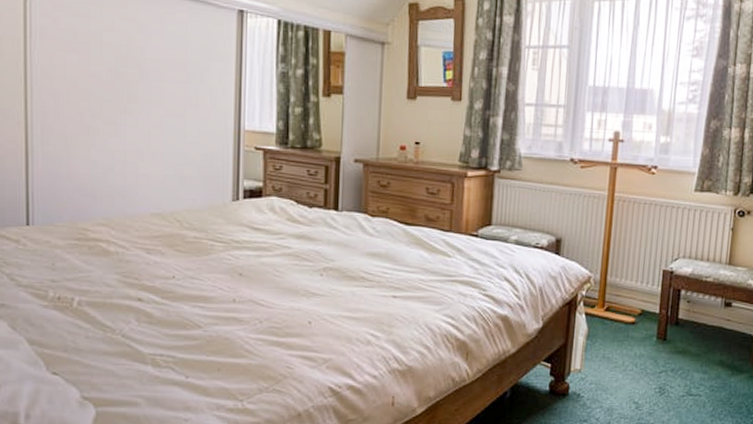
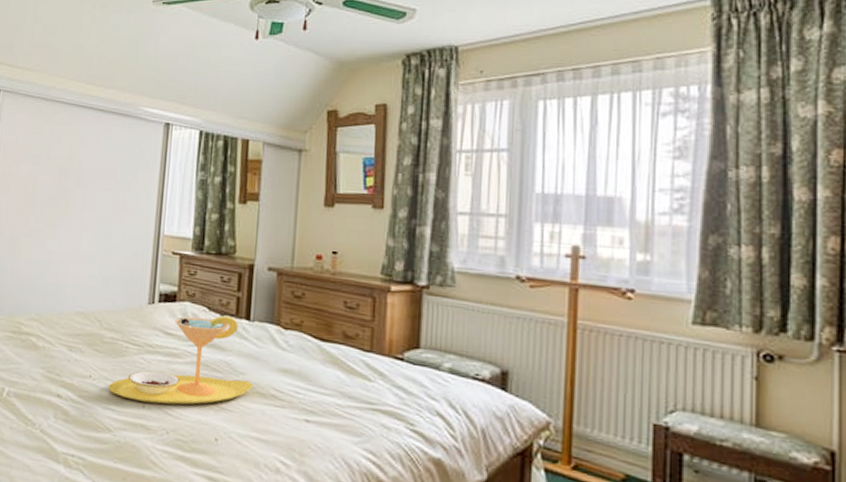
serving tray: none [194,207,344,297] -> present [108,315,254,405]

